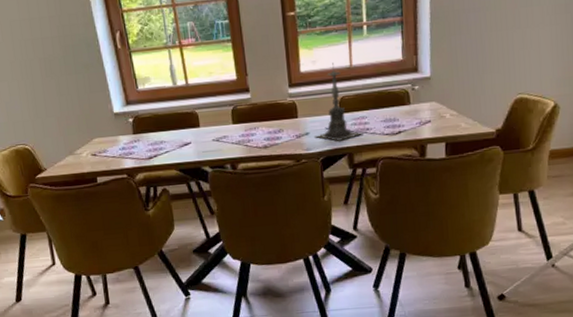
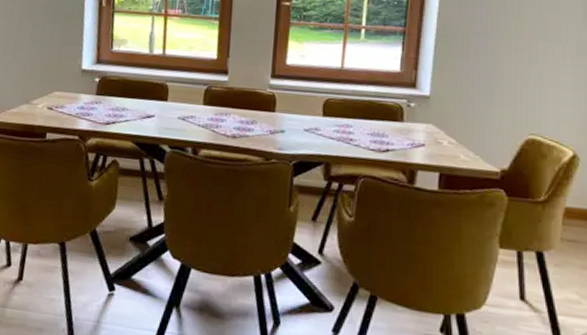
candle holder: present [314,62,363,141] -> none [290,61,346,147]

